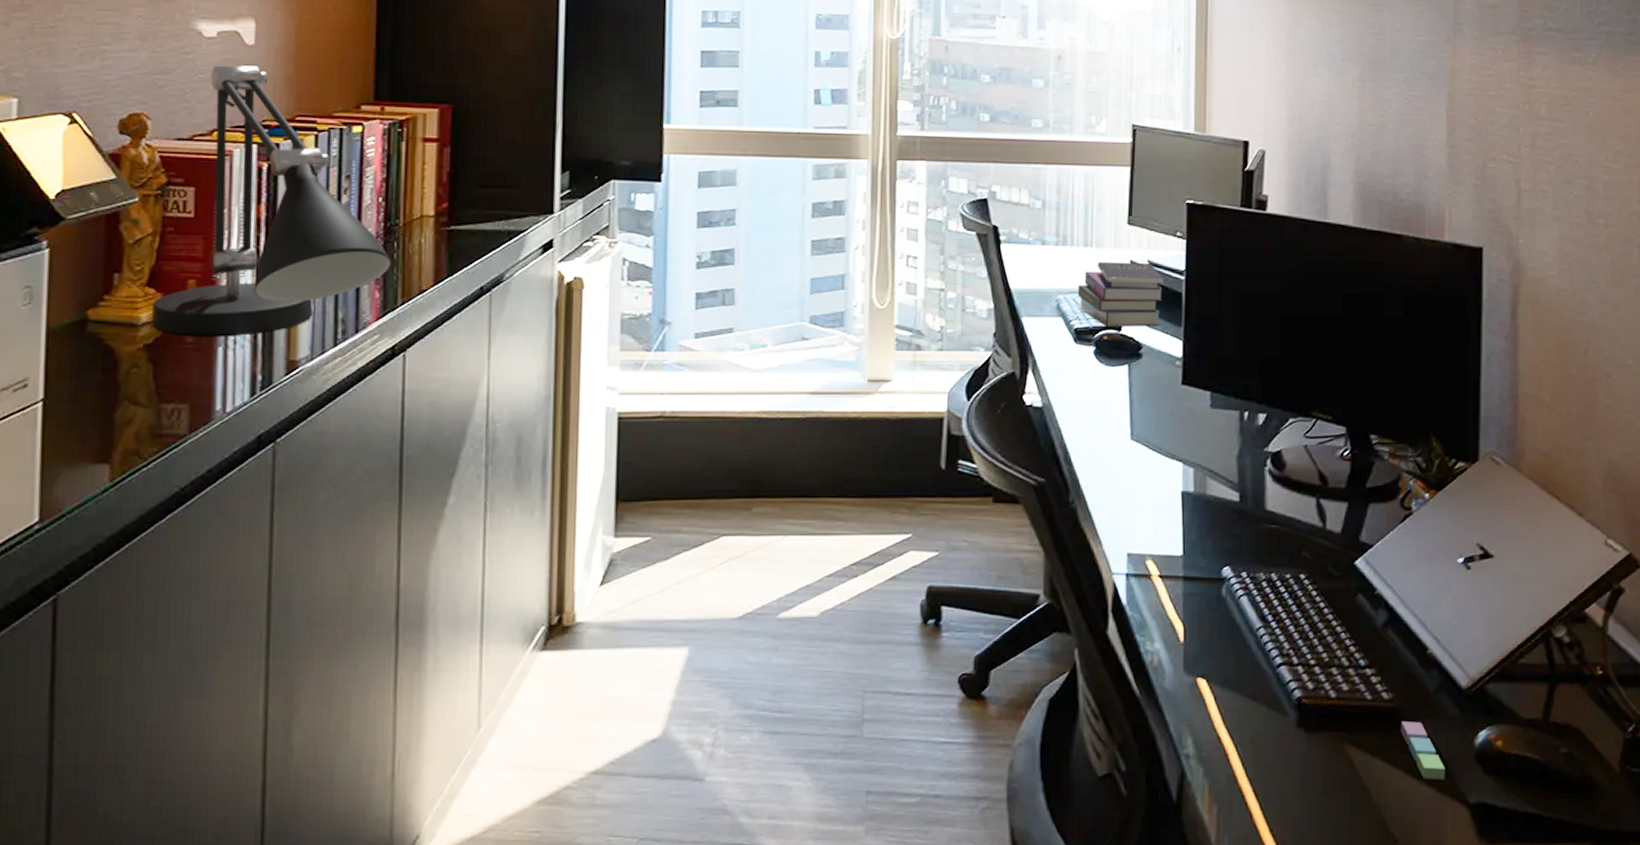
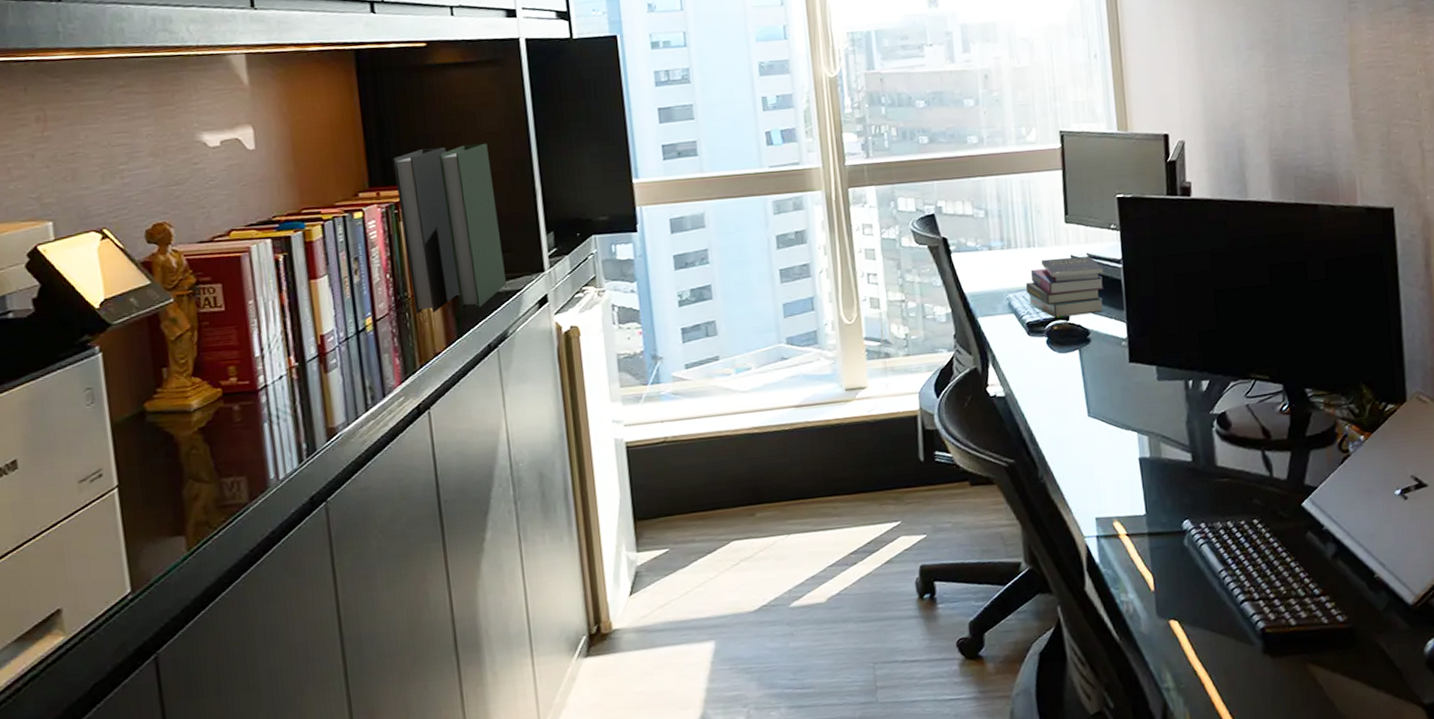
desk lamp: present [152,65,391,337] -> none [200,168,406,418]
binder: none [403,66,511,246] -> present [393,143,507,314]
sticky notes: present [1400,721,1446,780] -> none [1356,638,1401,688]

